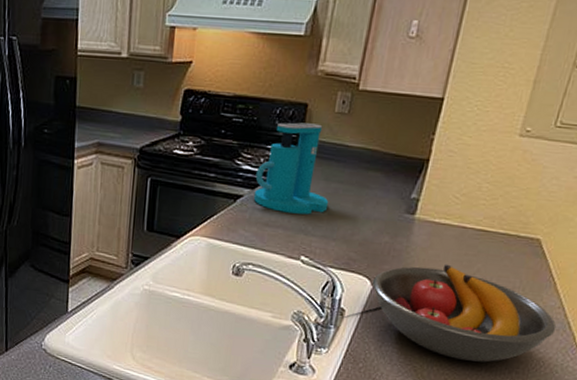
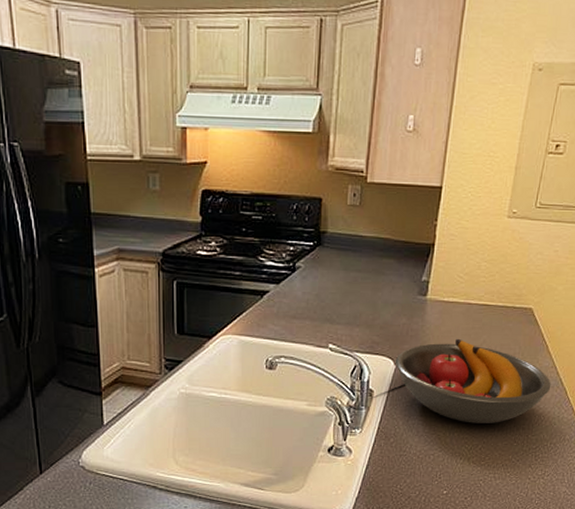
coffee maker: present [253,122,329,215] -> none [279,216,350,304]

